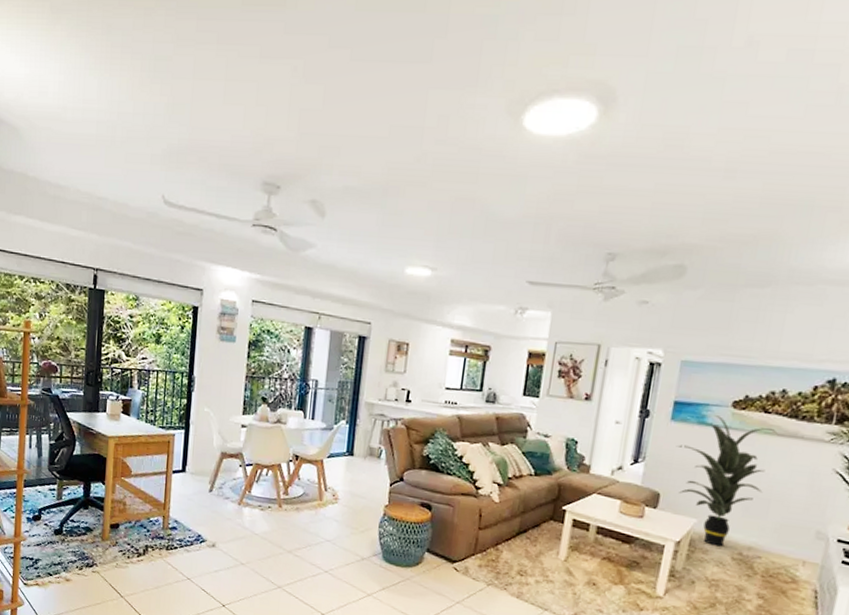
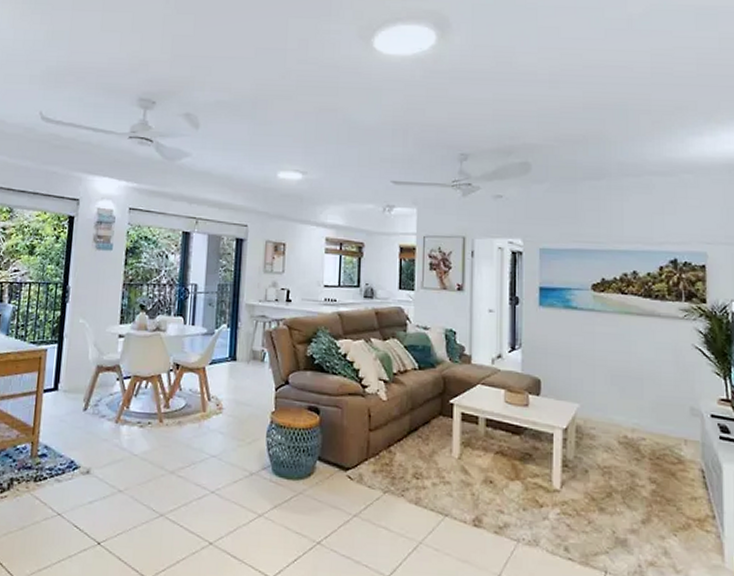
indoor plant: present [676,415,778,547] -> none [548,299,637,431]

